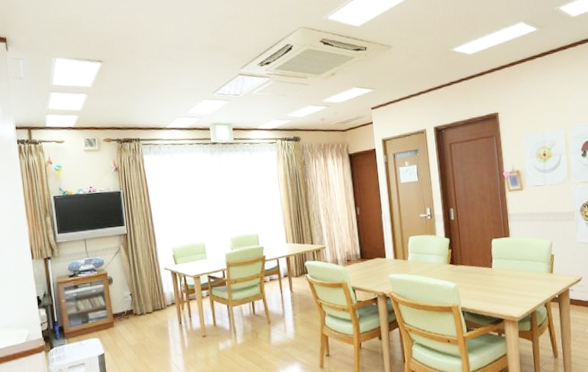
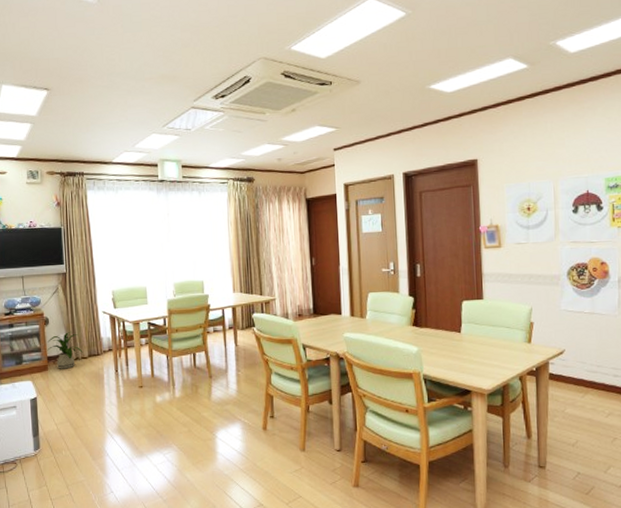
house plant: none [112,288,147,325] -> present [47,331,83,369]

